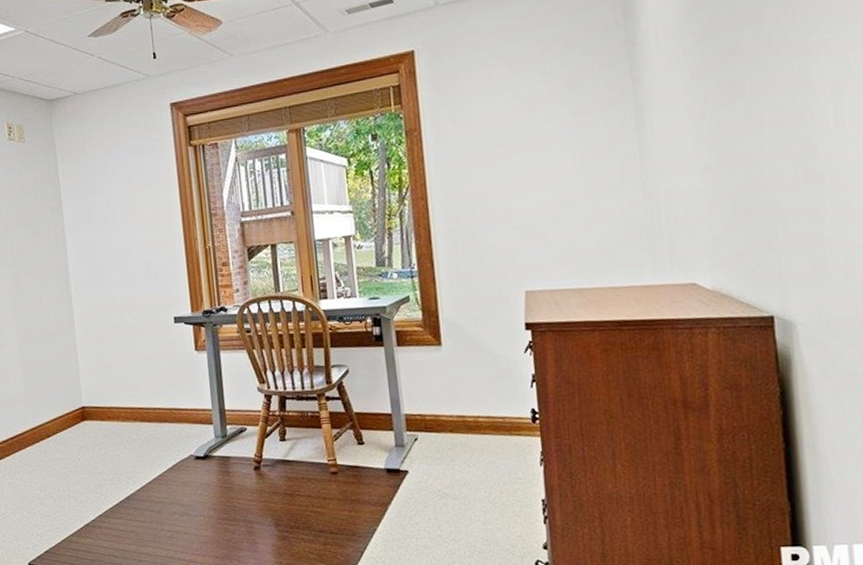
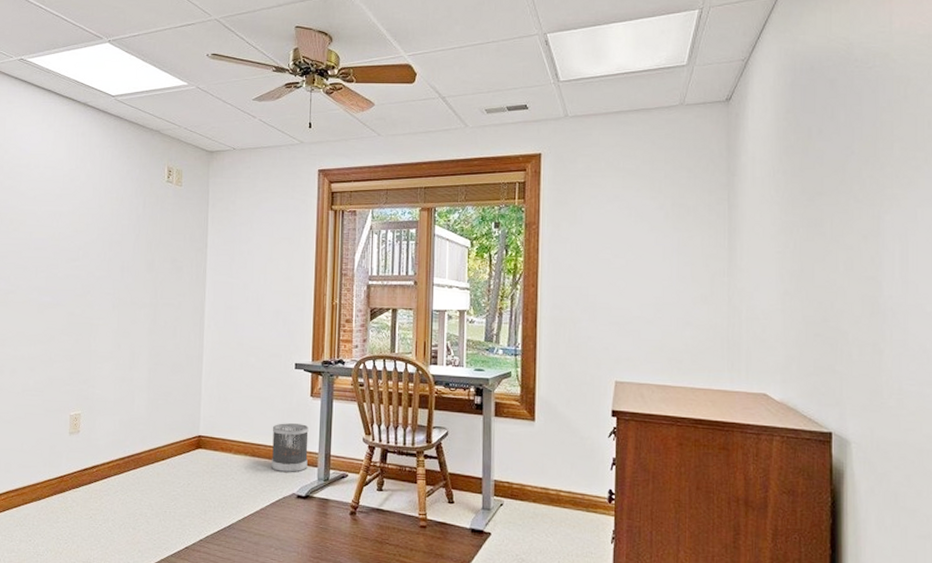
wastebasket: none [158,380,202,435] -> present [271,423,309,473]

